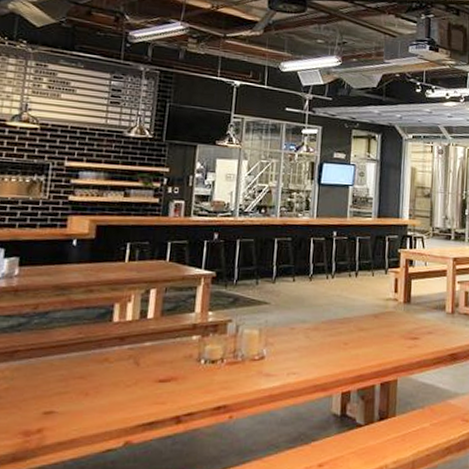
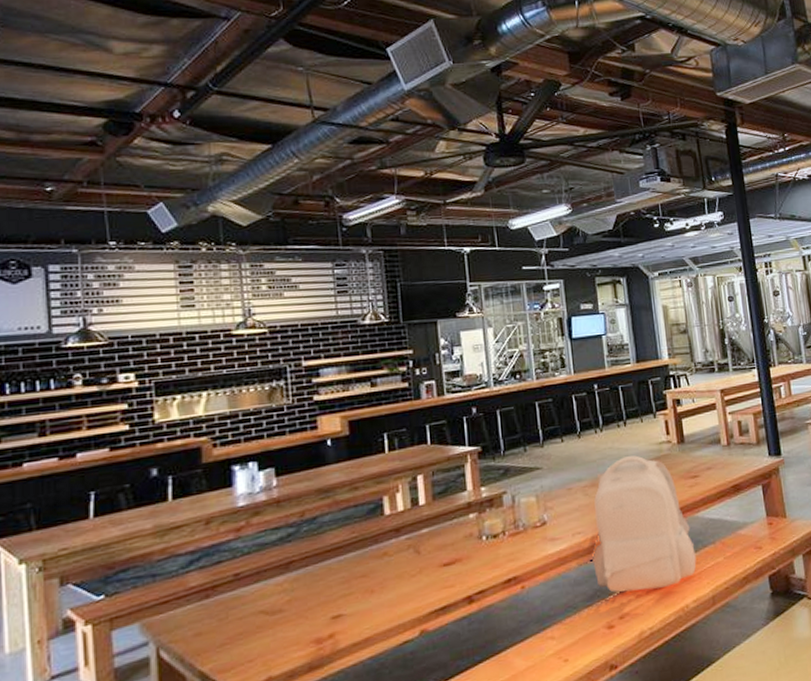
backpack: none [302,306,404,443] -> present [592,455,697,593]

